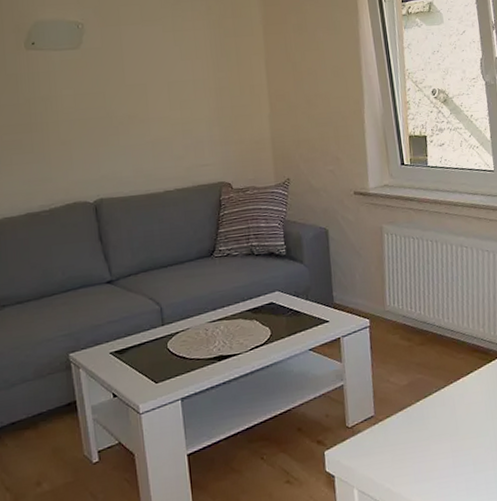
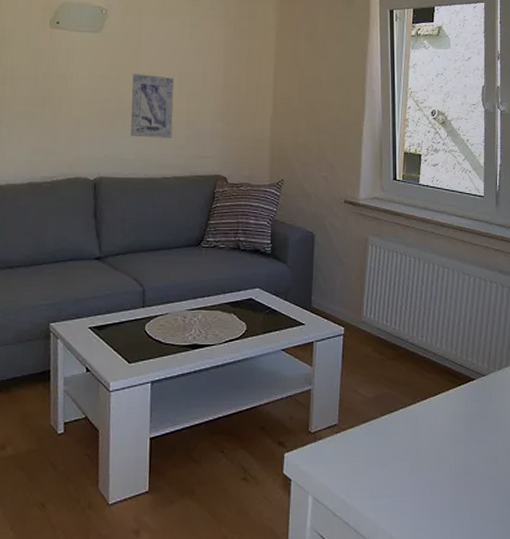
wall art: none [119,87,169,153] -> present [131,74,175,138]

